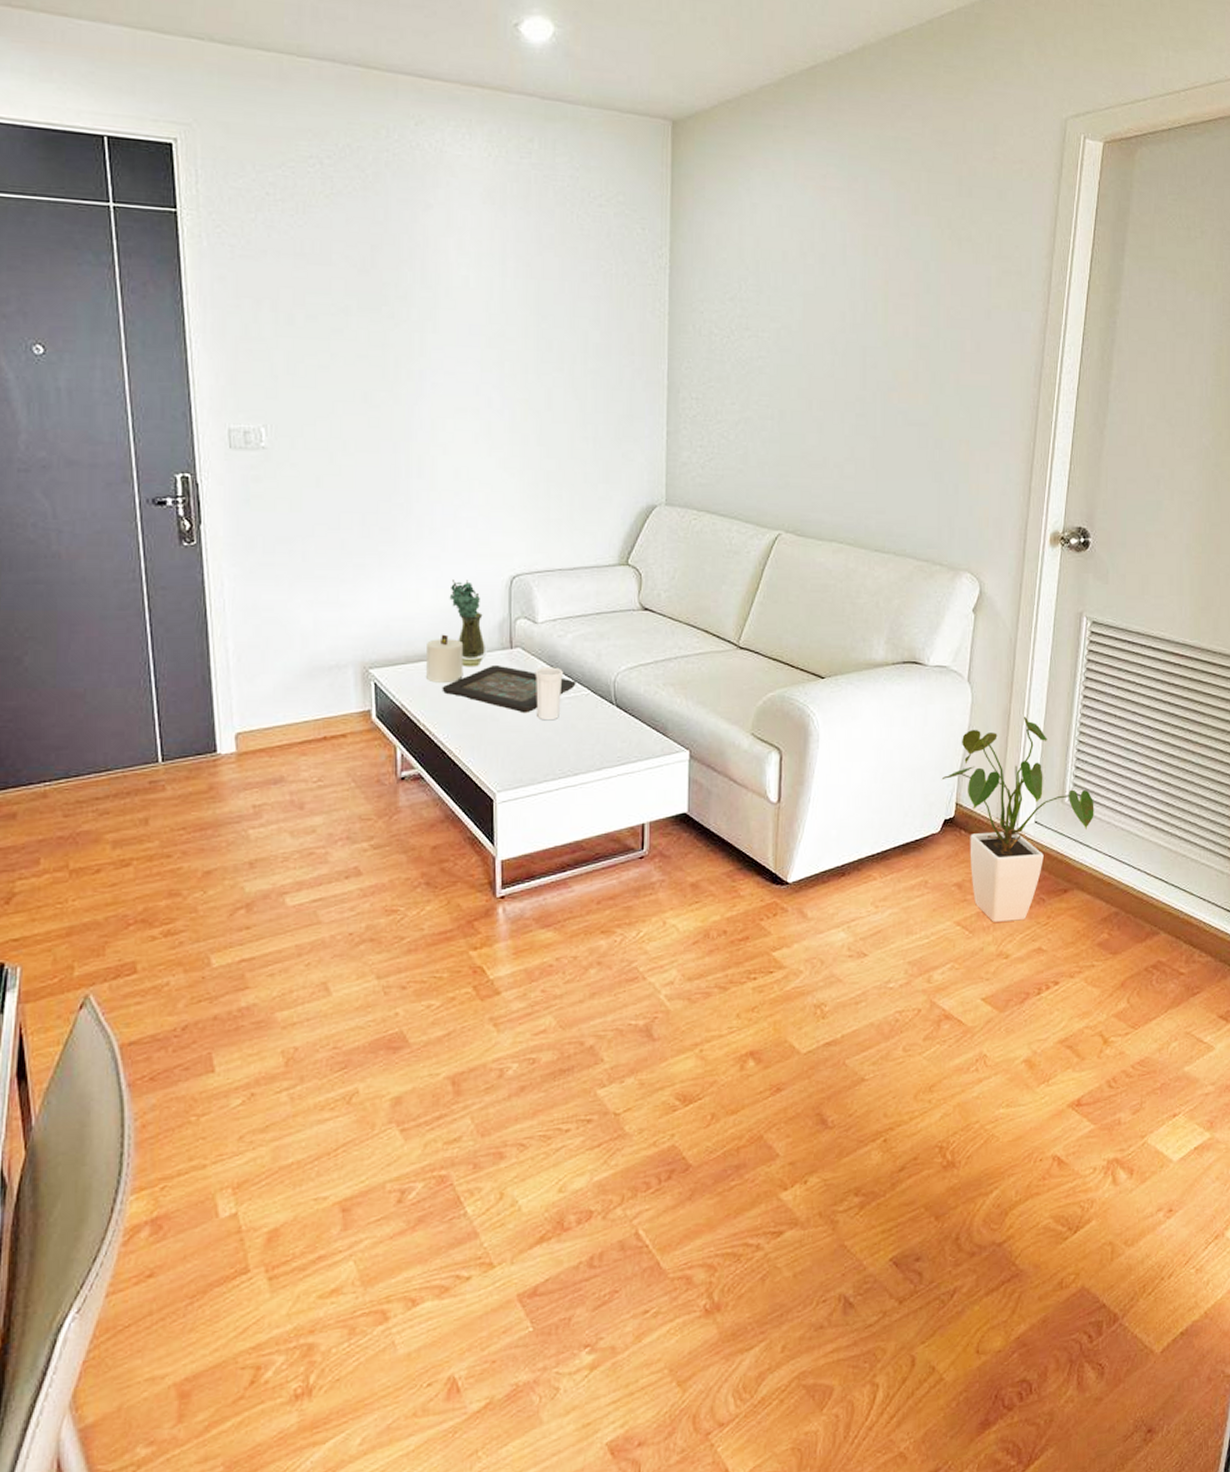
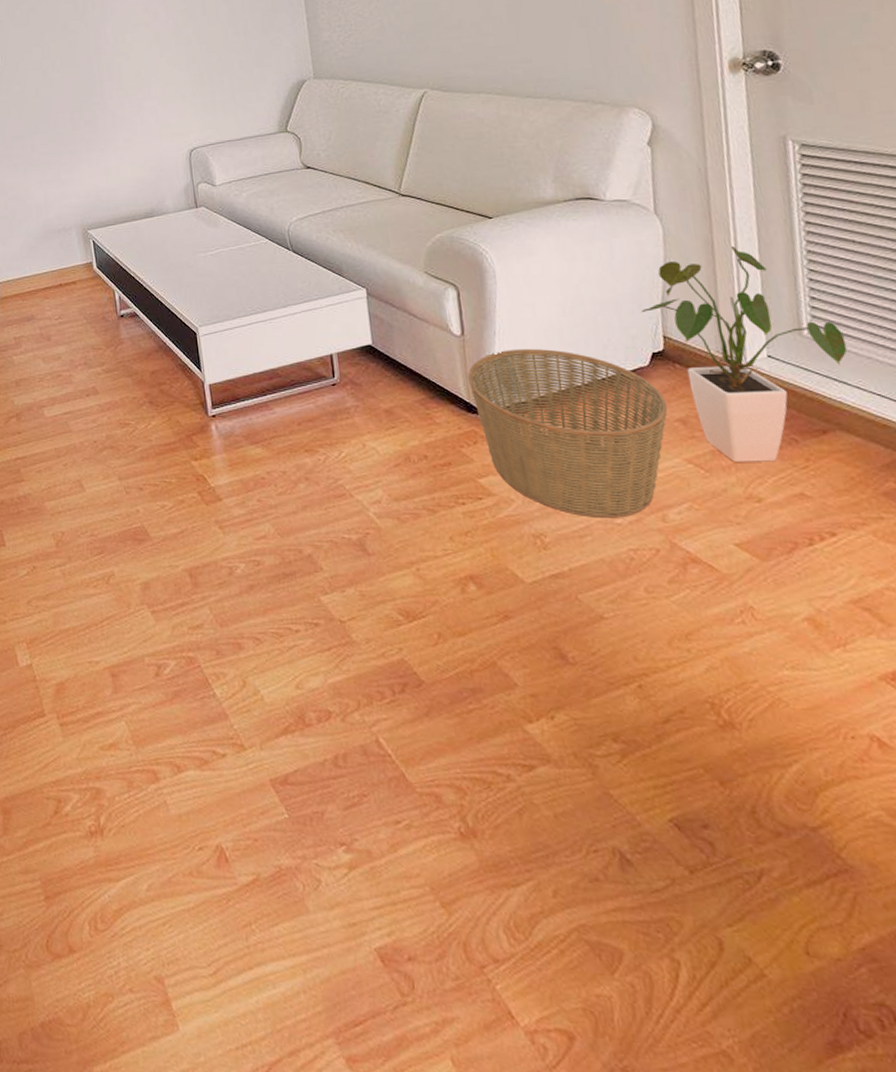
candle: present [426,634,464,684] -> none [129,199,161,239]
decorative tray: present [442,664,576,714] -> none [144,221,255,261]
vase: present [449,580,485,667] -> none [142,155,176,225]
cup: present [535,667,563,721] -> none [218,221,244,266]
basket: none [778,816,949,984] -> present [468,348,668,518]

